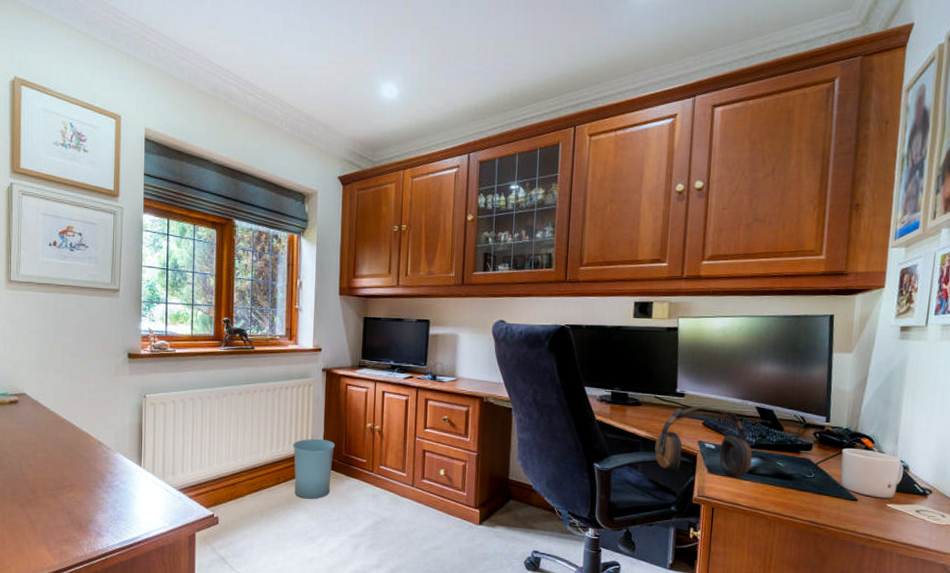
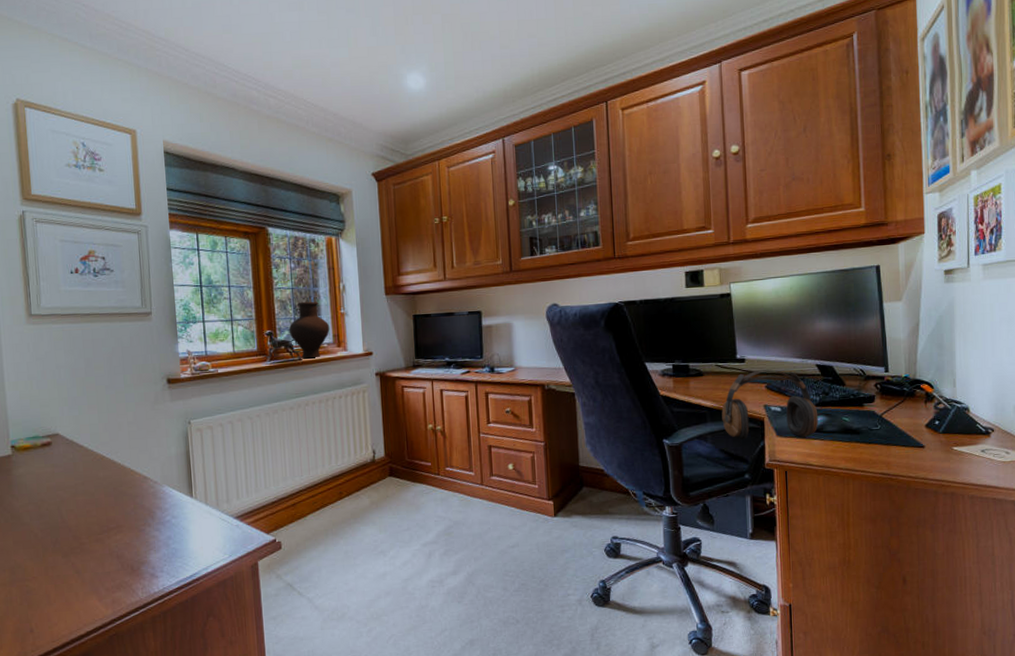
vase: none [245,293,284,349] -> present [288,301,330,359]
waste bin: present [293,438,336,499] -> none [352,446,398,511]
mug: present [840,448,904,499] -> none [903,395,965,443]

